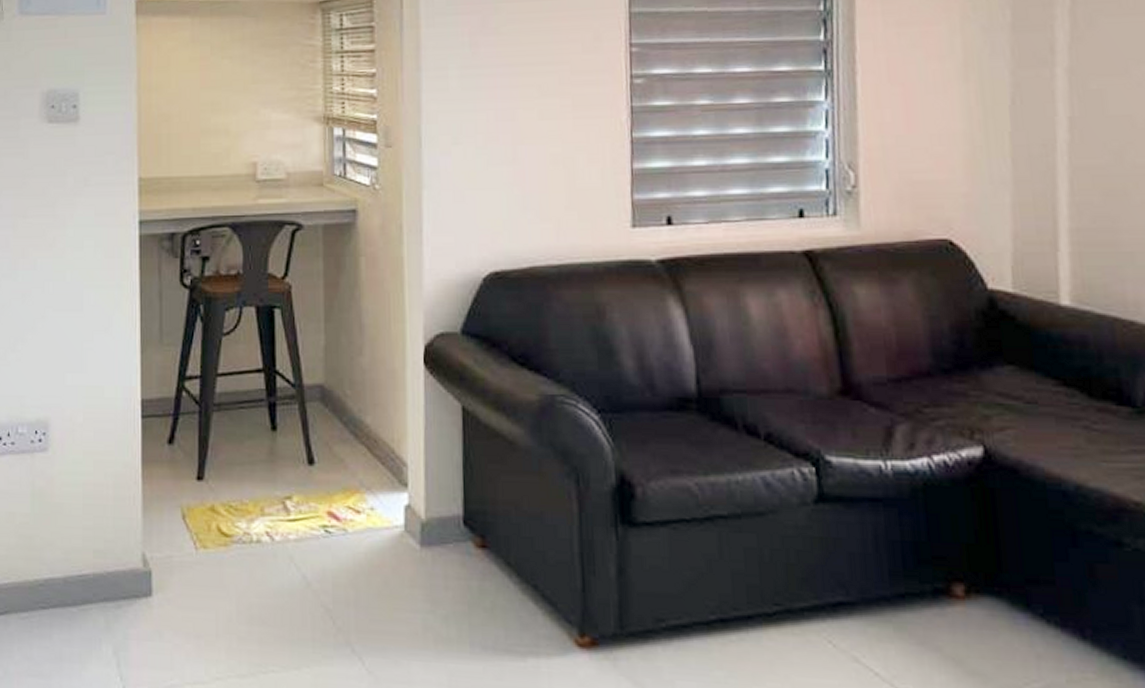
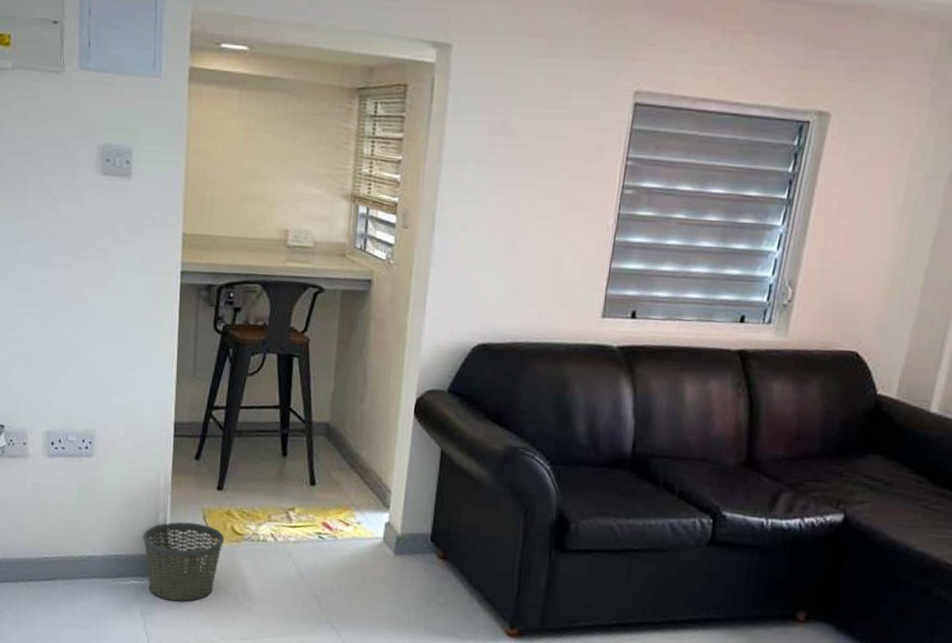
basket: none [111,525,211,632] -> present [142,521,225,602]

